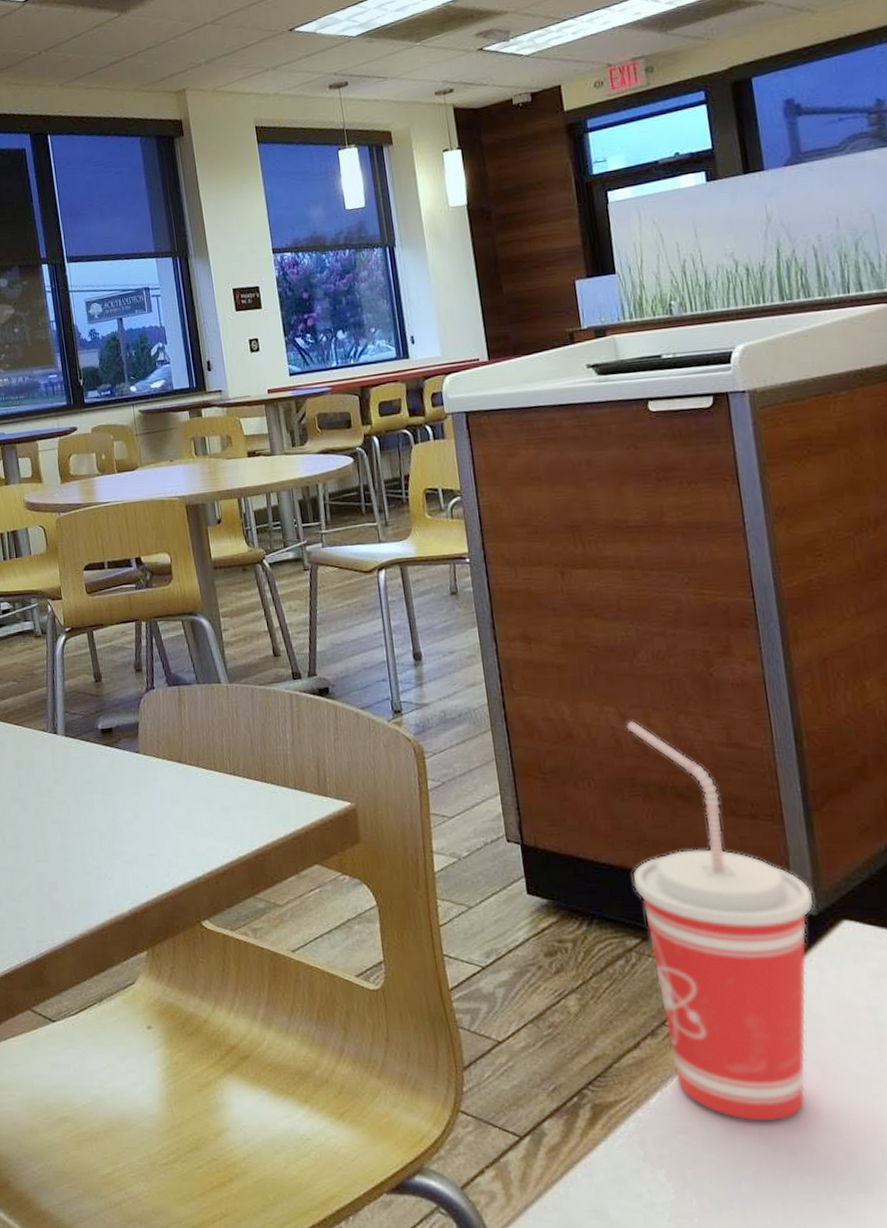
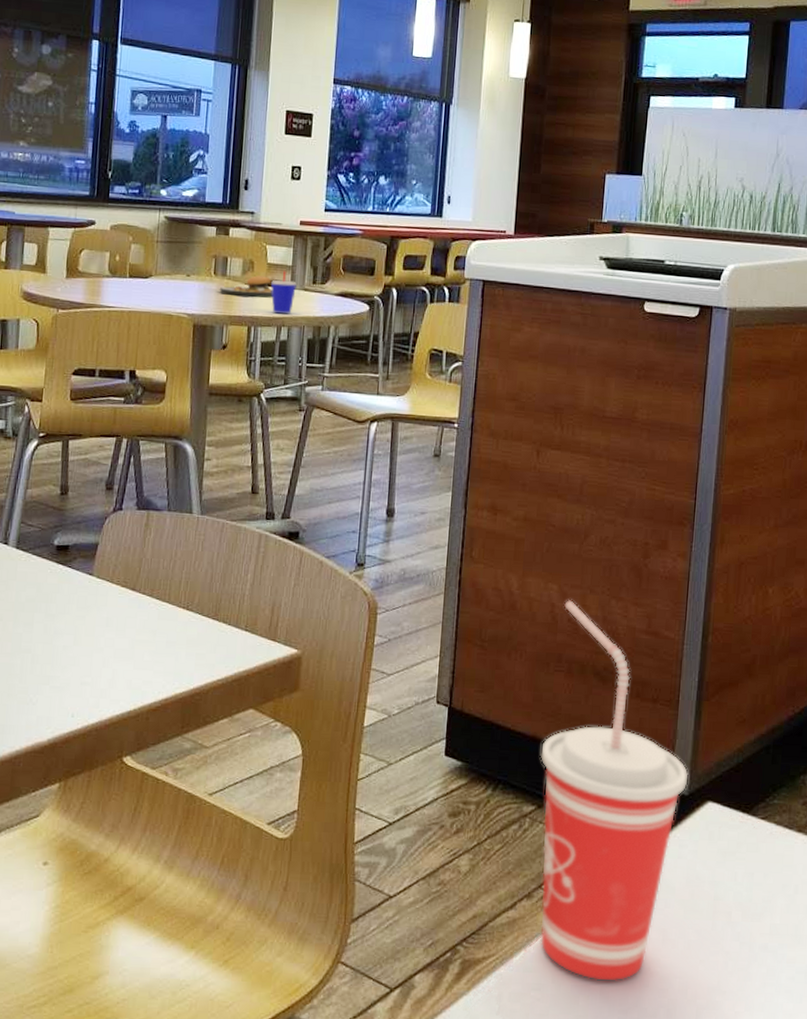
burger: none [203,441,256,473] -> present [219,268,273,298]
beverage cup: none [252,439,277,481] -> present [271,270,297,314]

